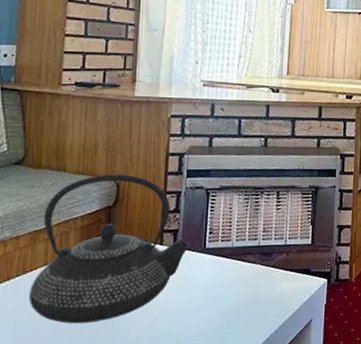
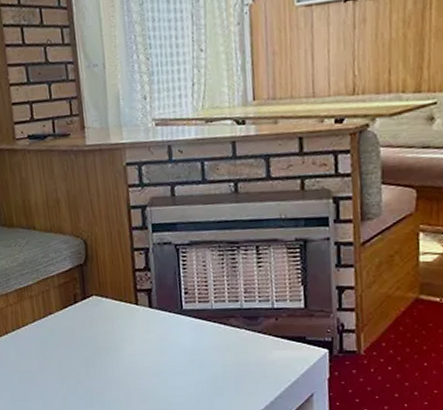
teapot: present [28,174,190,324] -> none [24,230,166,378]

